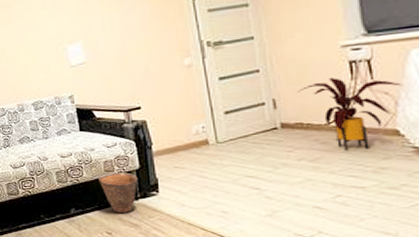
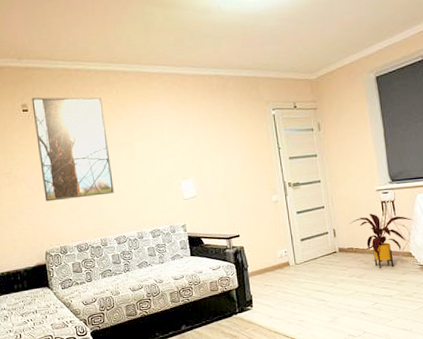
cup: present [99,172,138,214] -> none [205,291,237,327]

